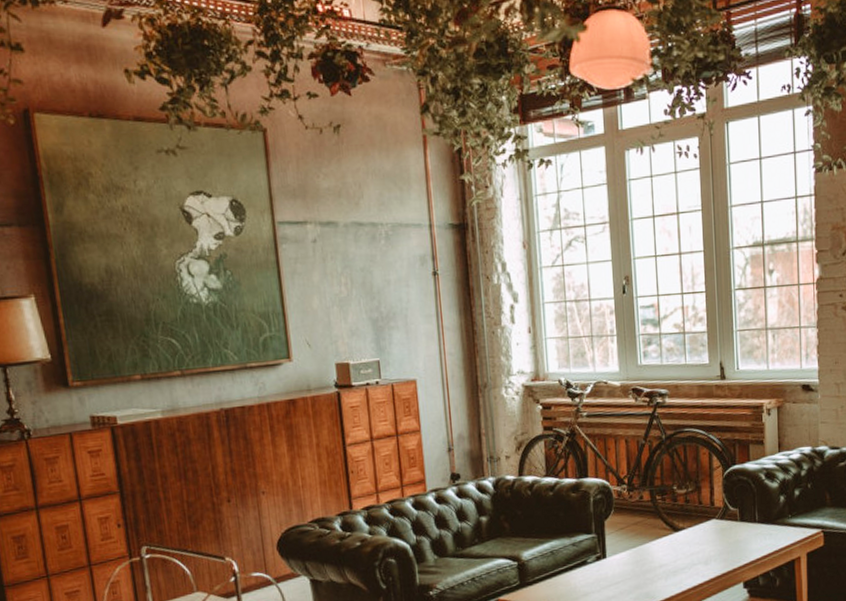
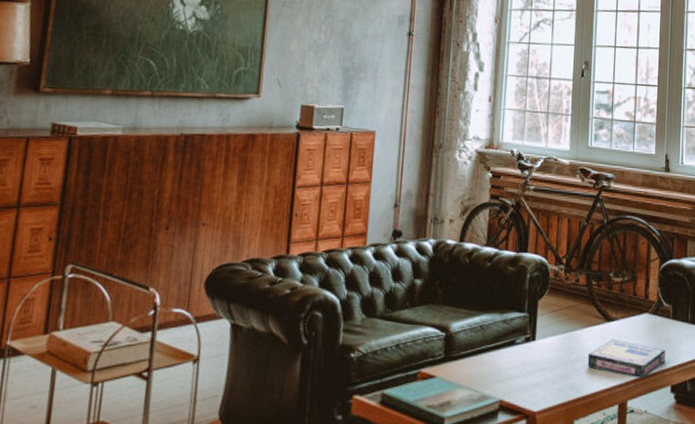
video game box: none [659,547,736,580] -> present [587,339,666,379]

